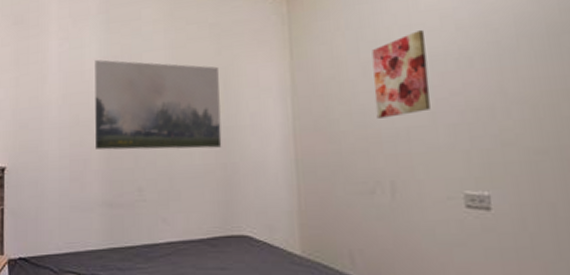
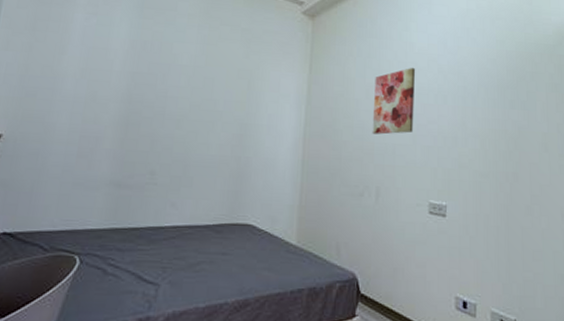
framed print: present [94,59,222,150] -> none [109,41,246,142]

